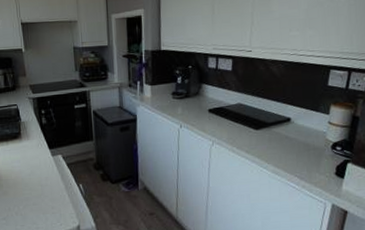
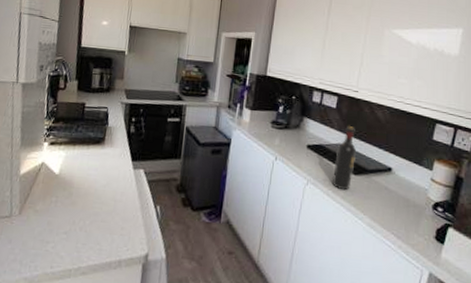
wine bottle: none [236,85,256,145] -> present [333,126,357,191]

